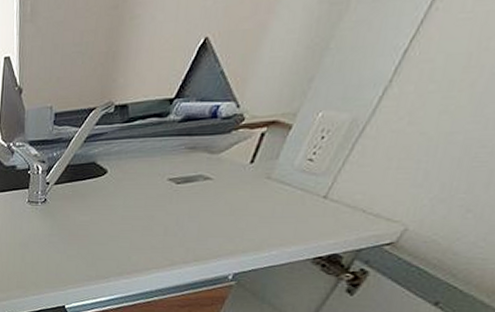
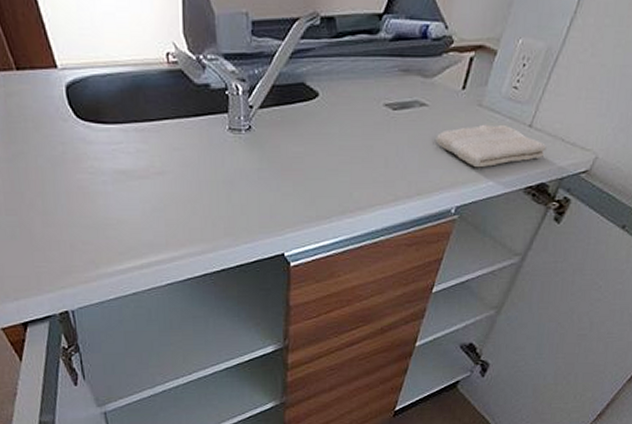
washcloth: none [217,196,344,238] -> present [436,124,547,168]

